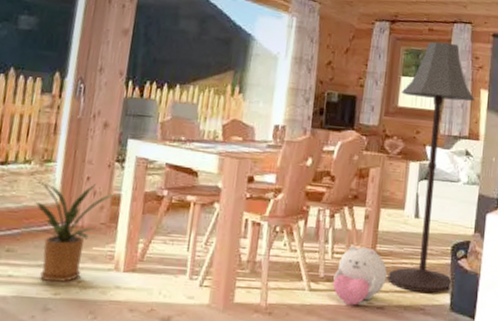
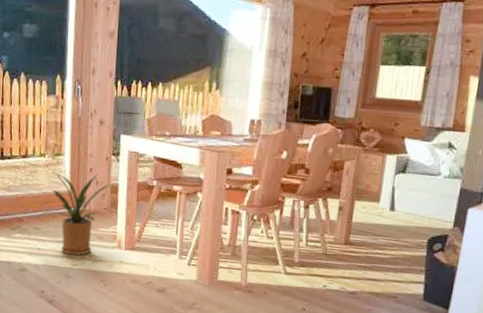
plush toy: present [333,245,387,306] -> none [307,235,360,290]
floor lamp: present [387,41,475,294] -> none [360,25,463,284]

